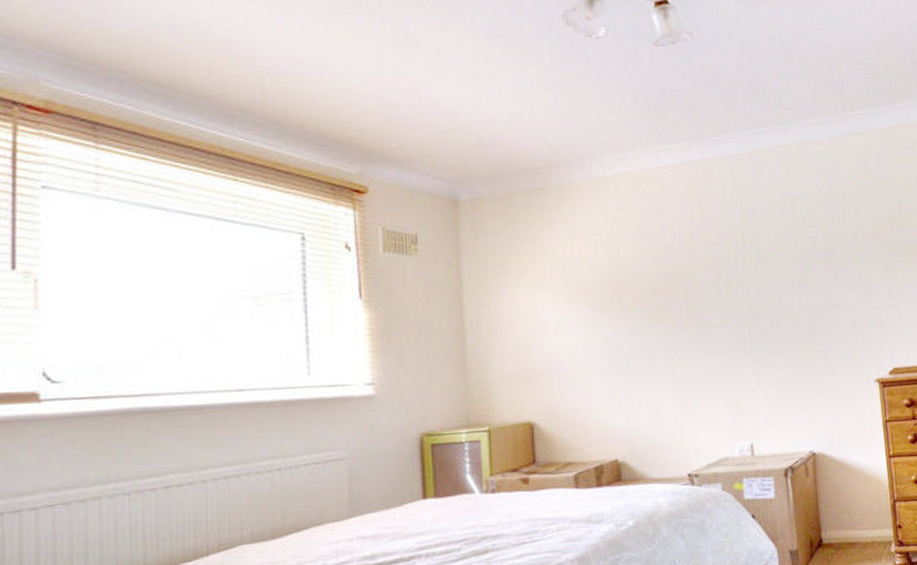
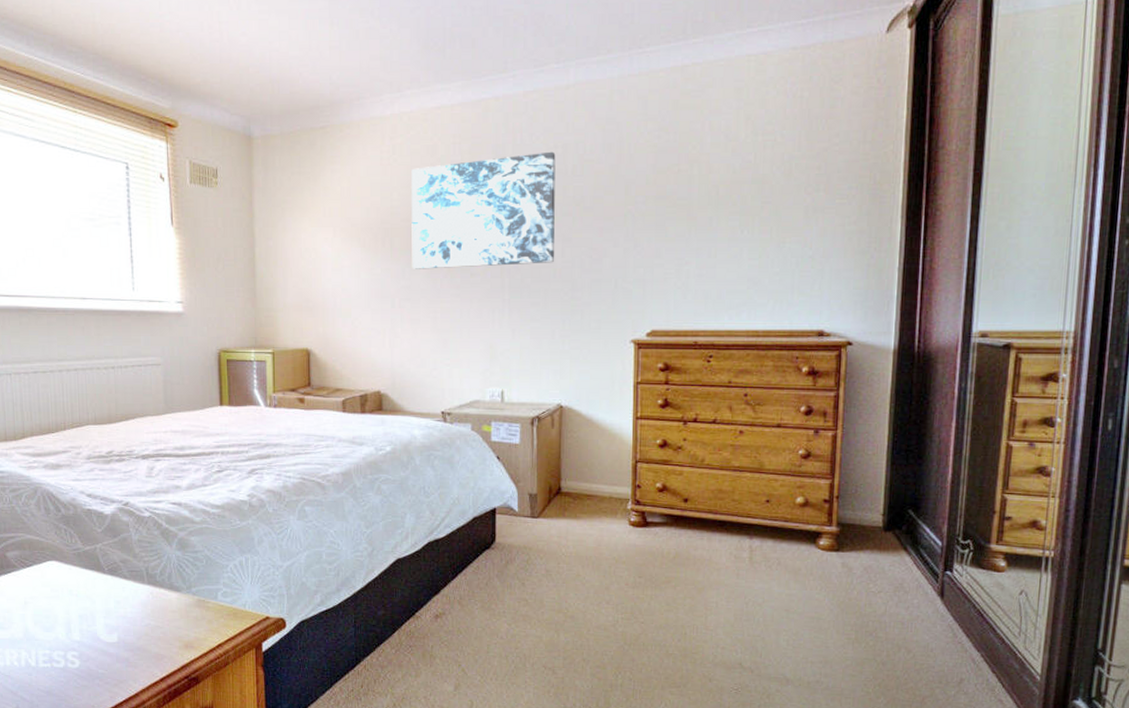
wall art: none [639,205,792,327] -> present [412,151,556,269]

